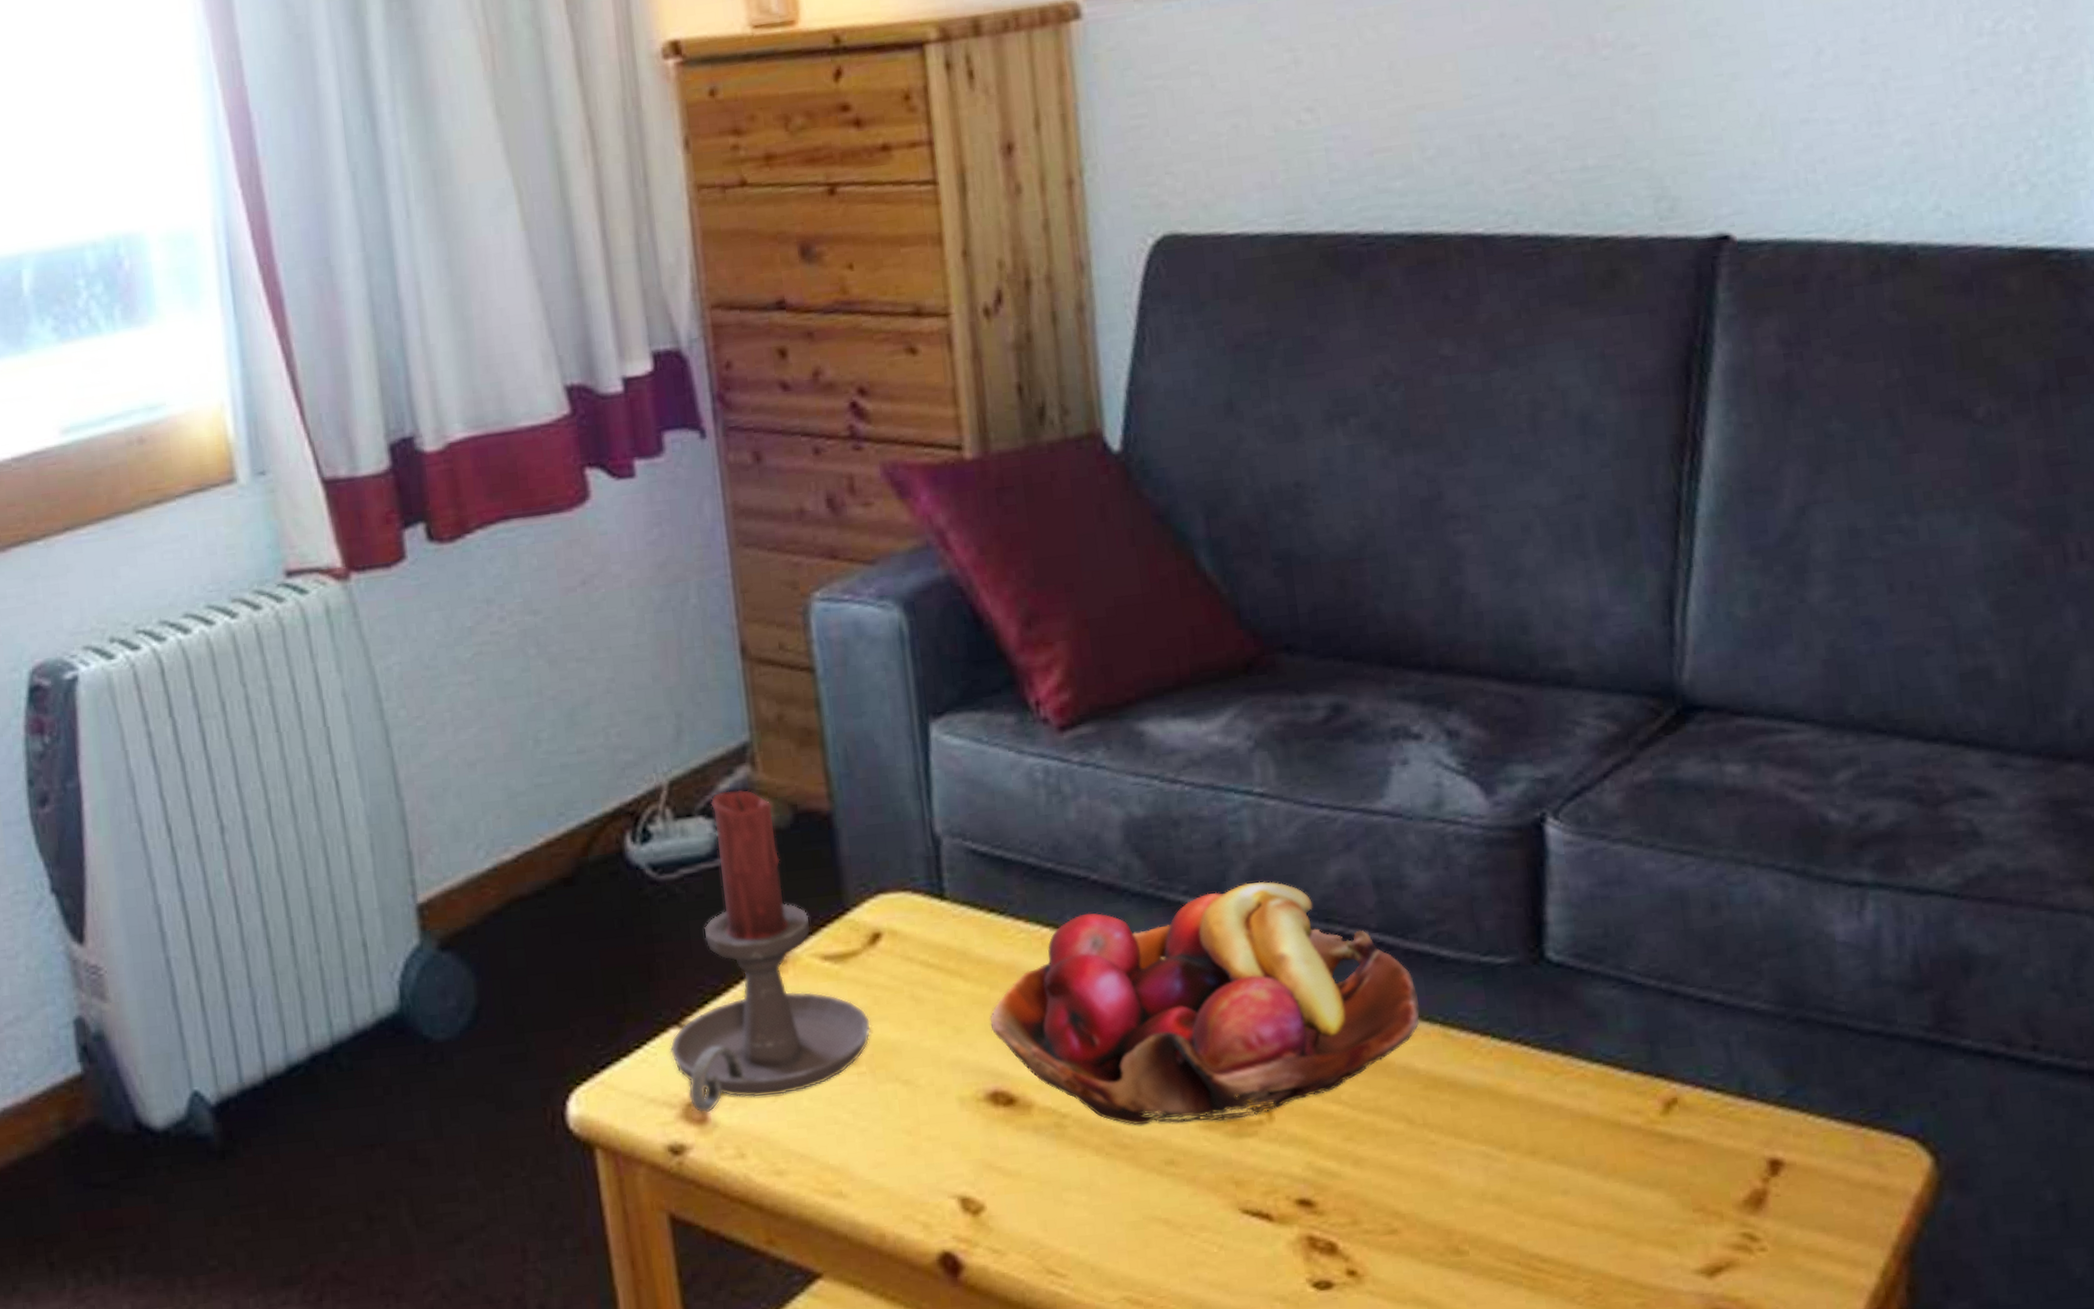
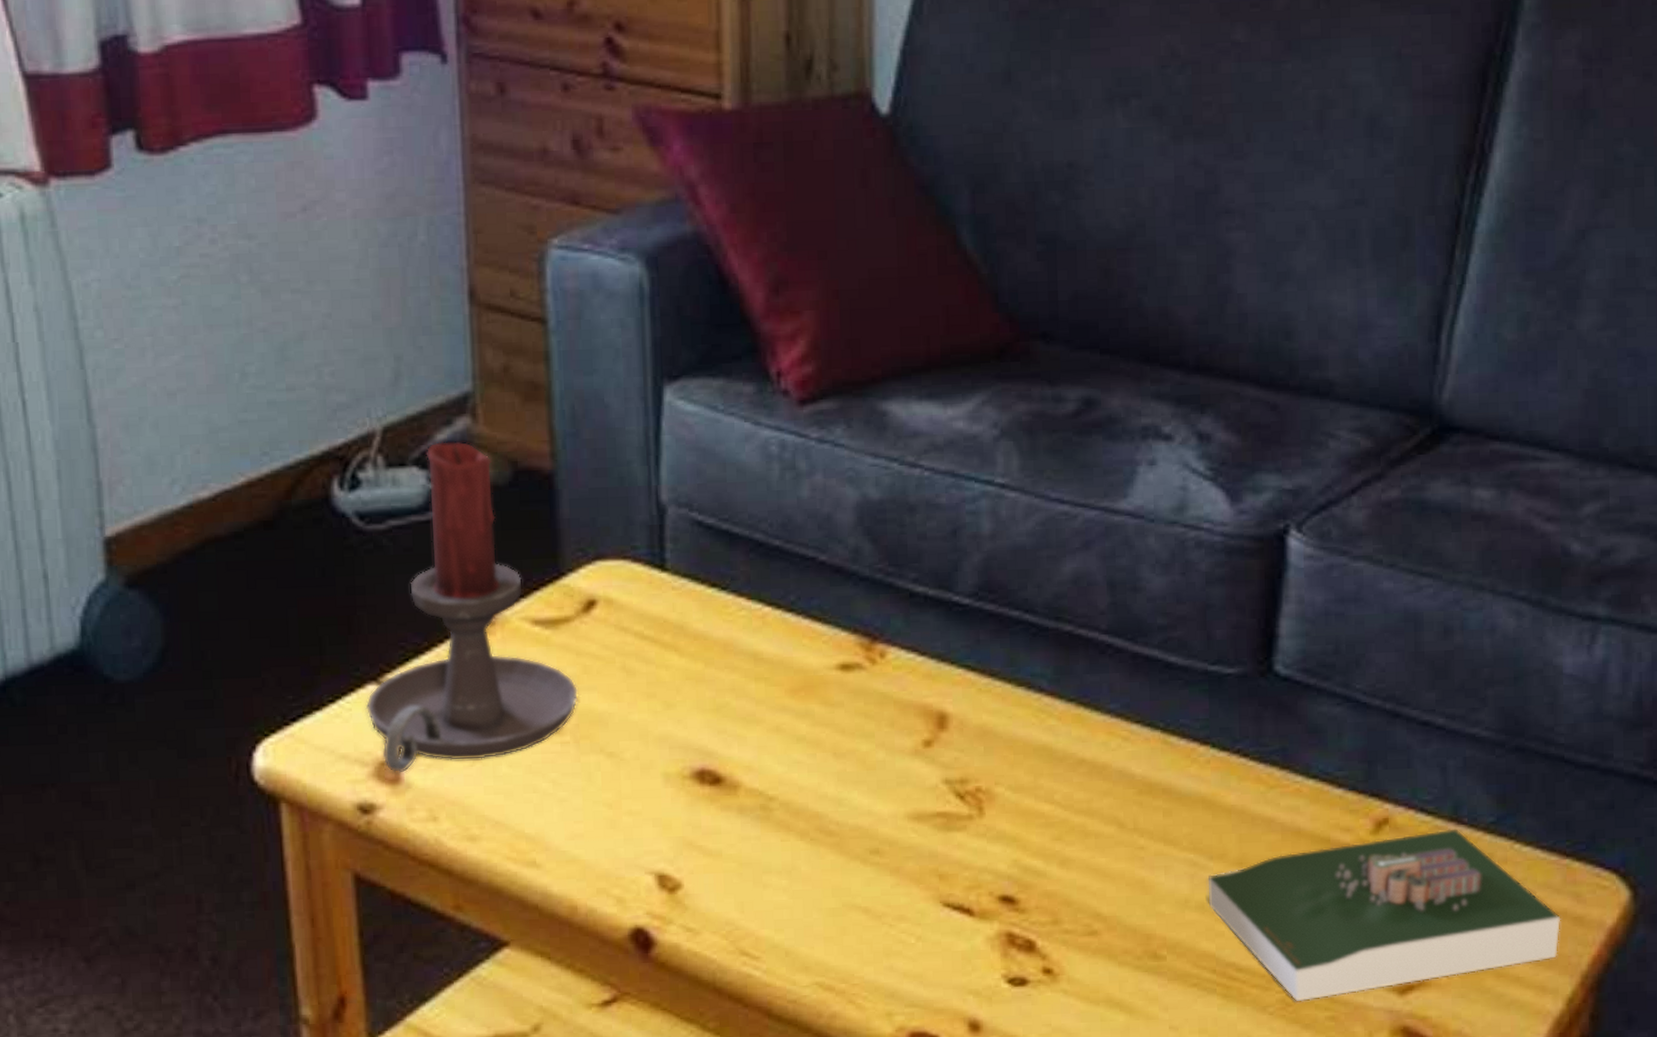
fruit basket: present [989,881,1420,1125] -> none [702,574,1142,813]
book: none [1502,1104,1866,1290] -> present [1207,829,1561,1002]

